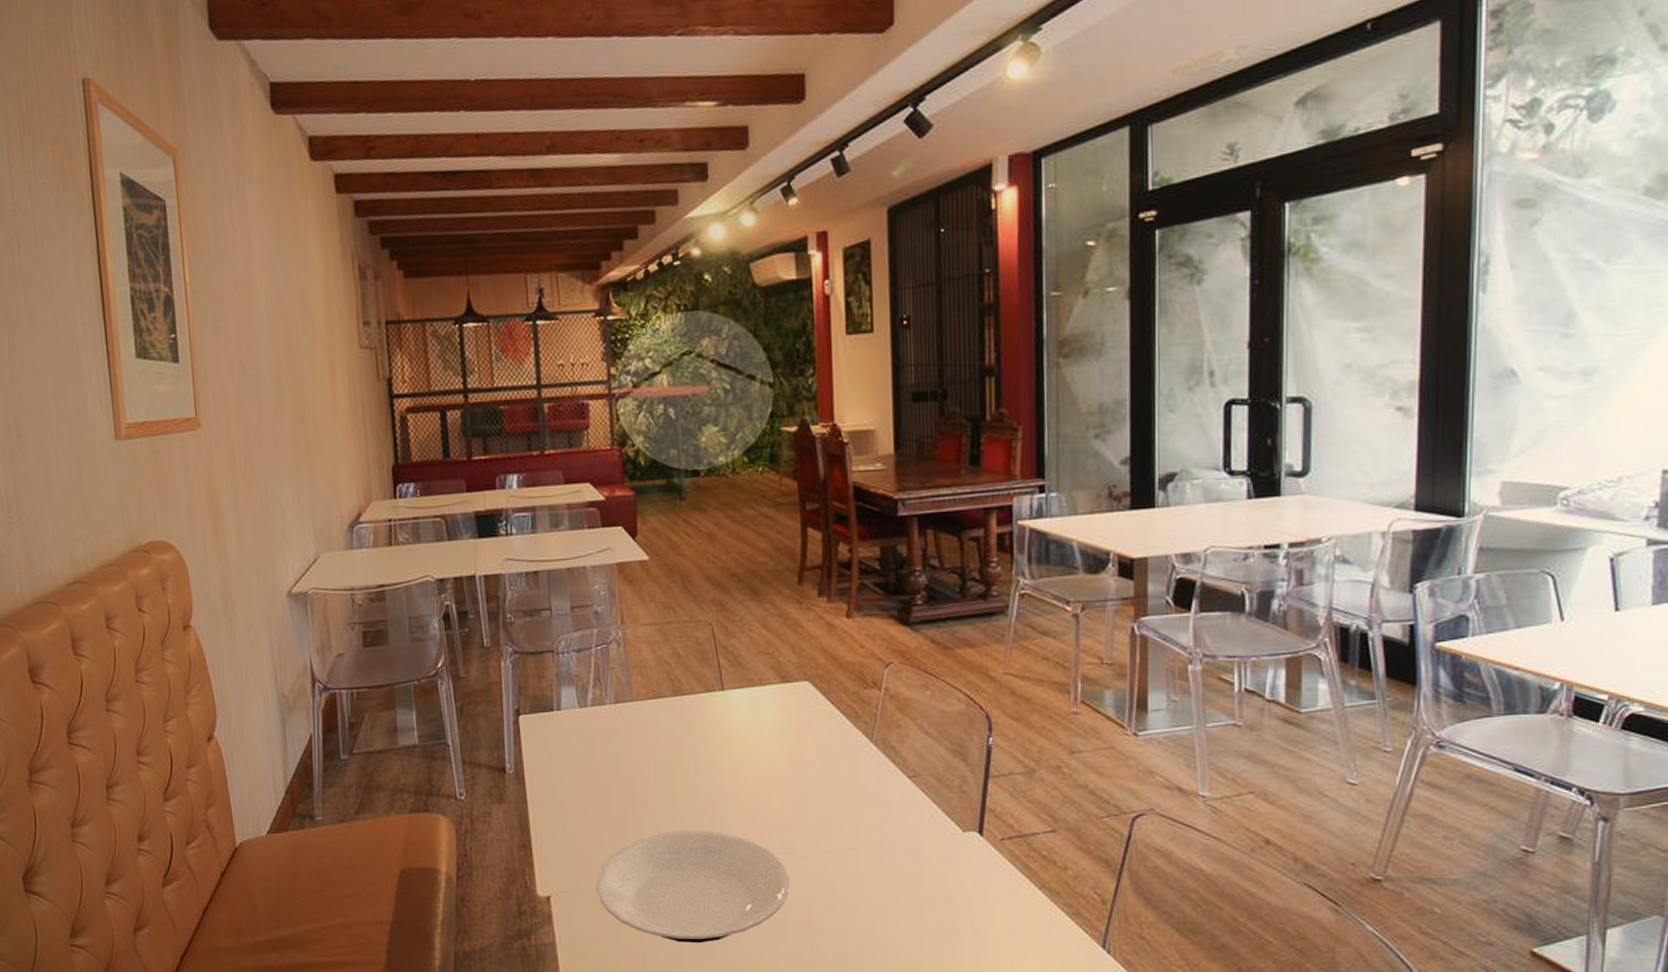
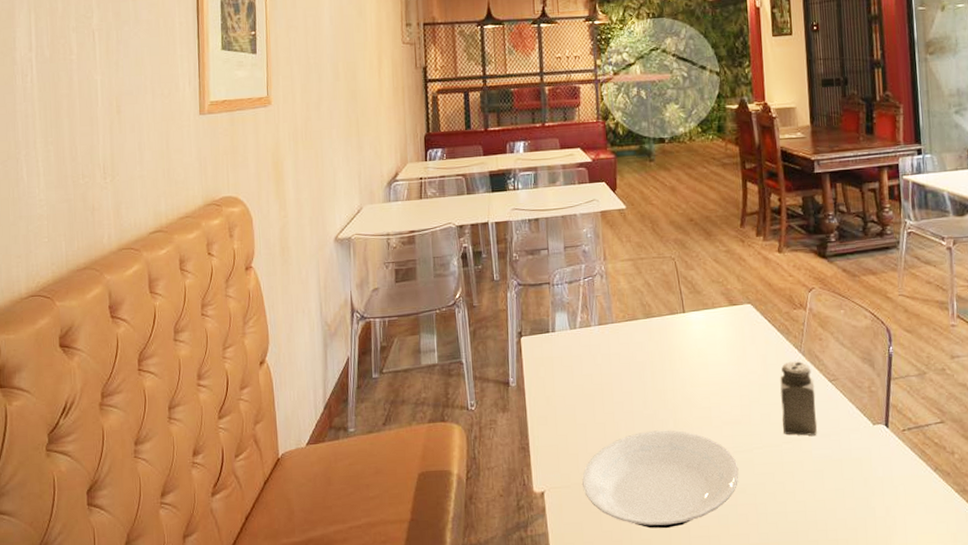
salt shaker: none [844,752,891,842] -> present [780,361,818,436]

